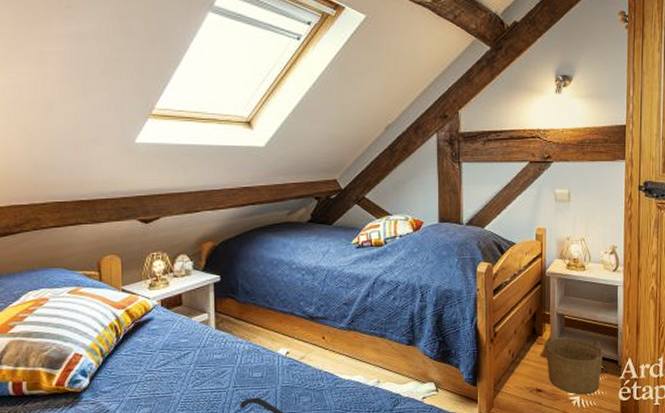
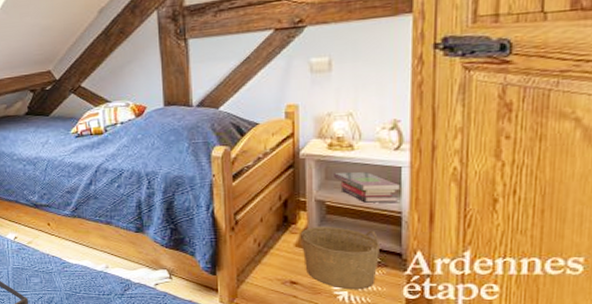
books: none [571,289,616,316] -> present [334,172,400,203]

